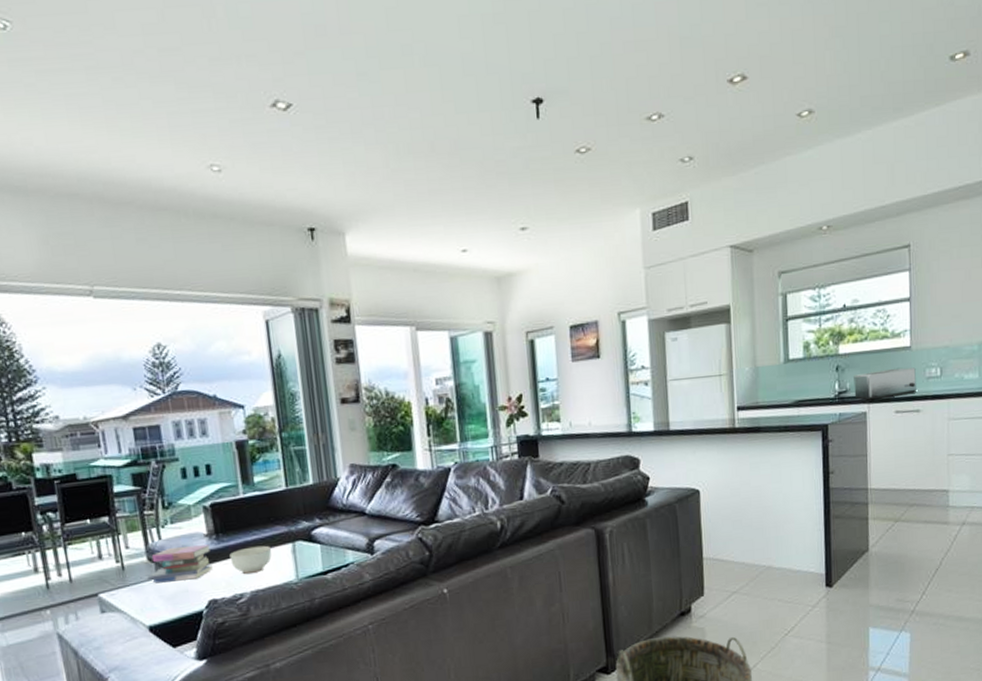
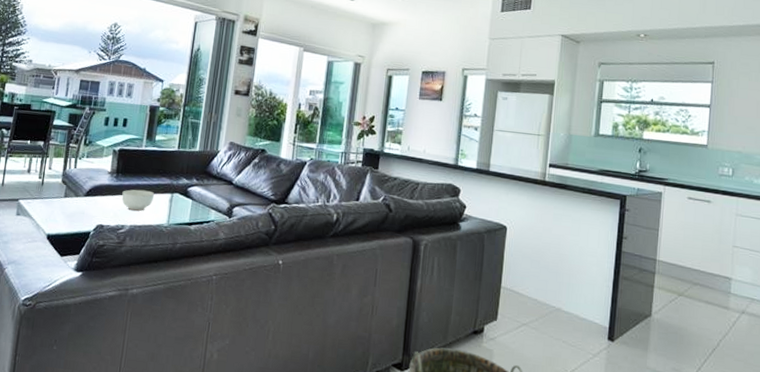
books: present [147,544,213,584] -> none [57,176,110,205]
toaster: present [854,367,916,401] -> none [653,159,710,185]

